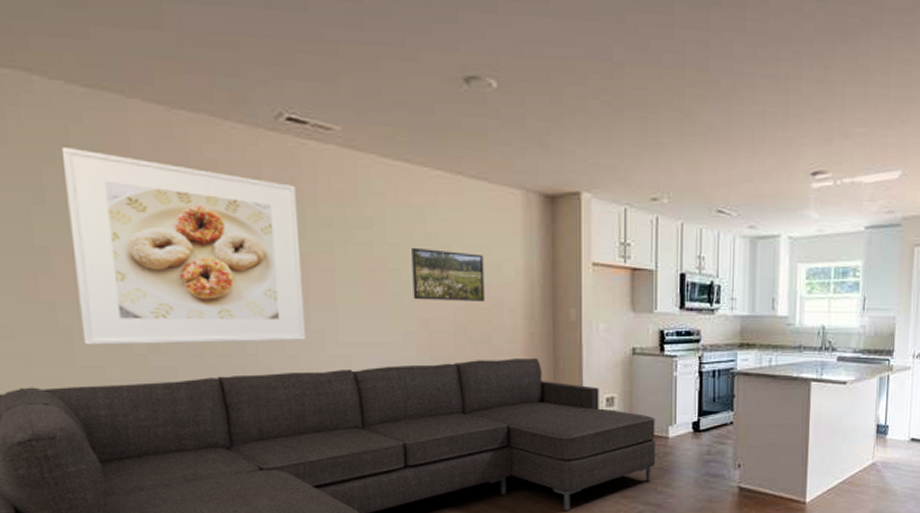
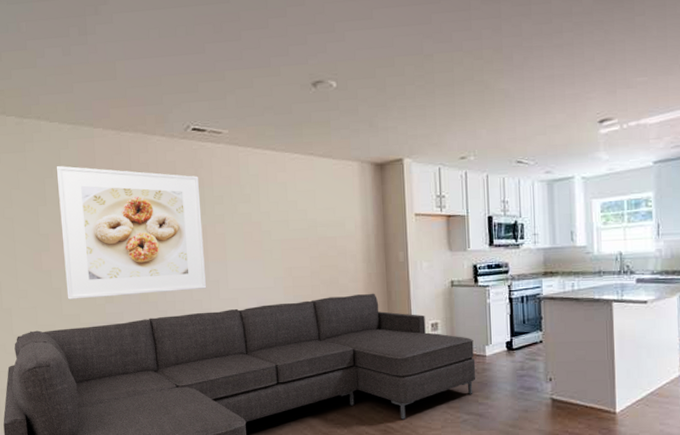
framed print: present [411,247,485,301] -> none [278,213,333,253]

